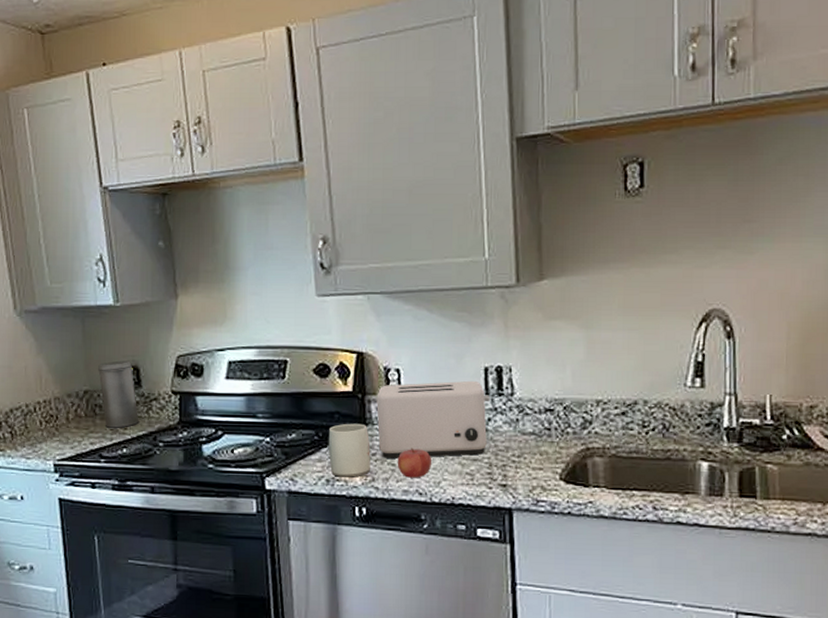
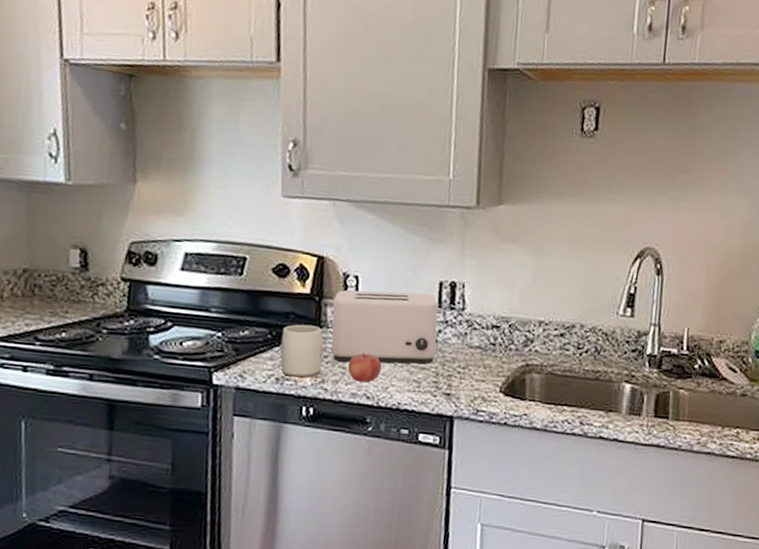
canister: present [98,360,139,428] -> none [41,241,83,311]

